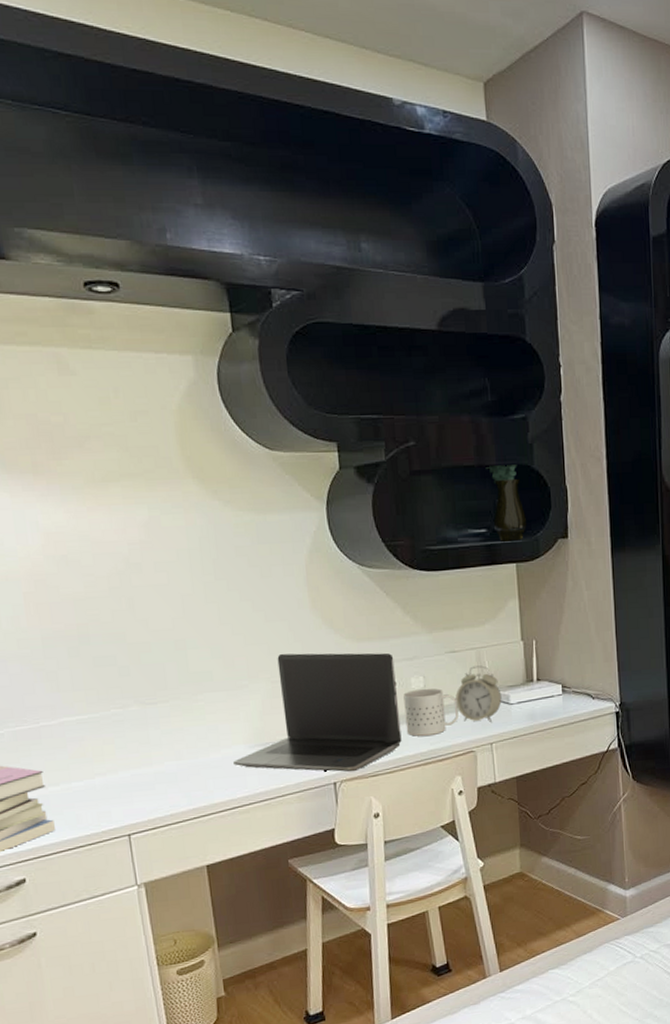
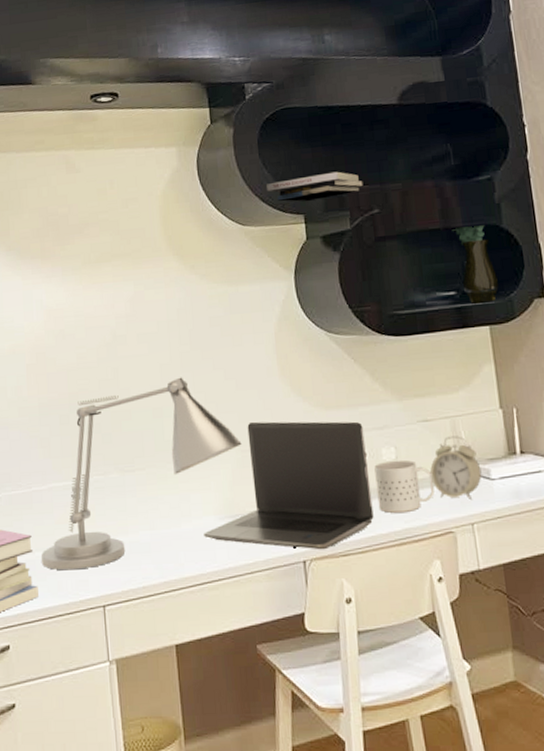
desk lamp: none [56,608,272,804] -> present [42,377,242,571]
books: none [296,398,399,429] -> present [267,171,363,202]

